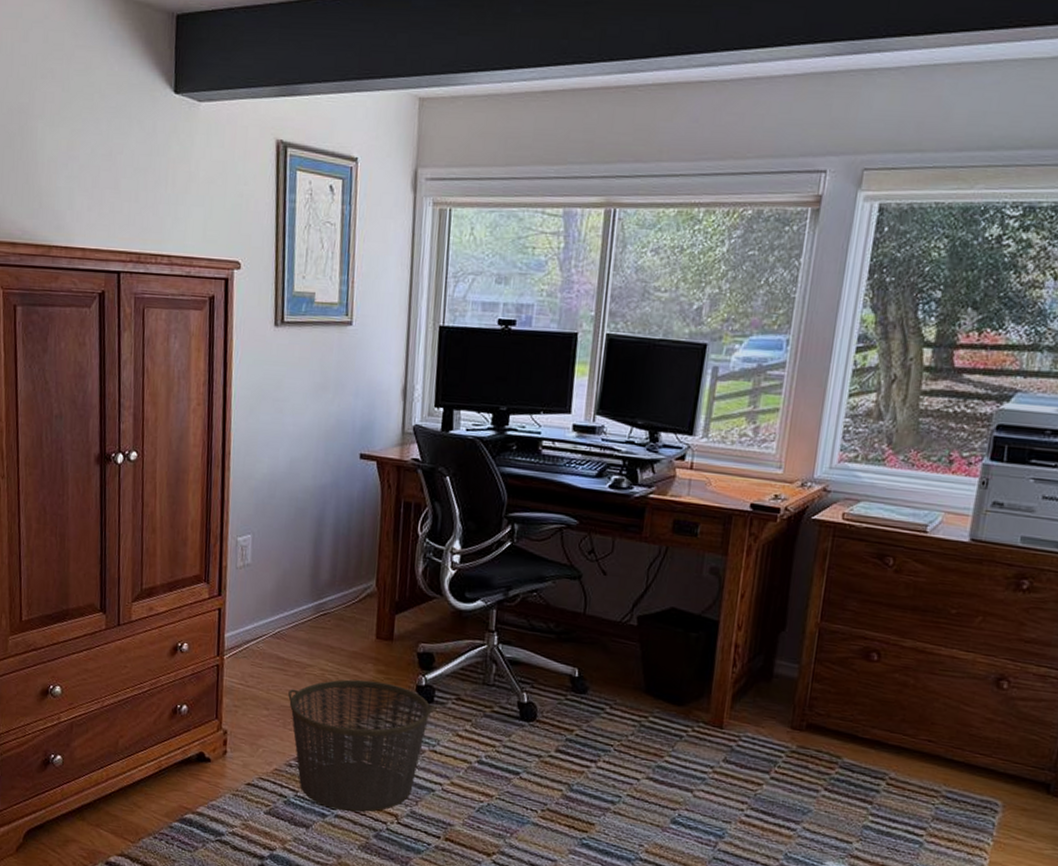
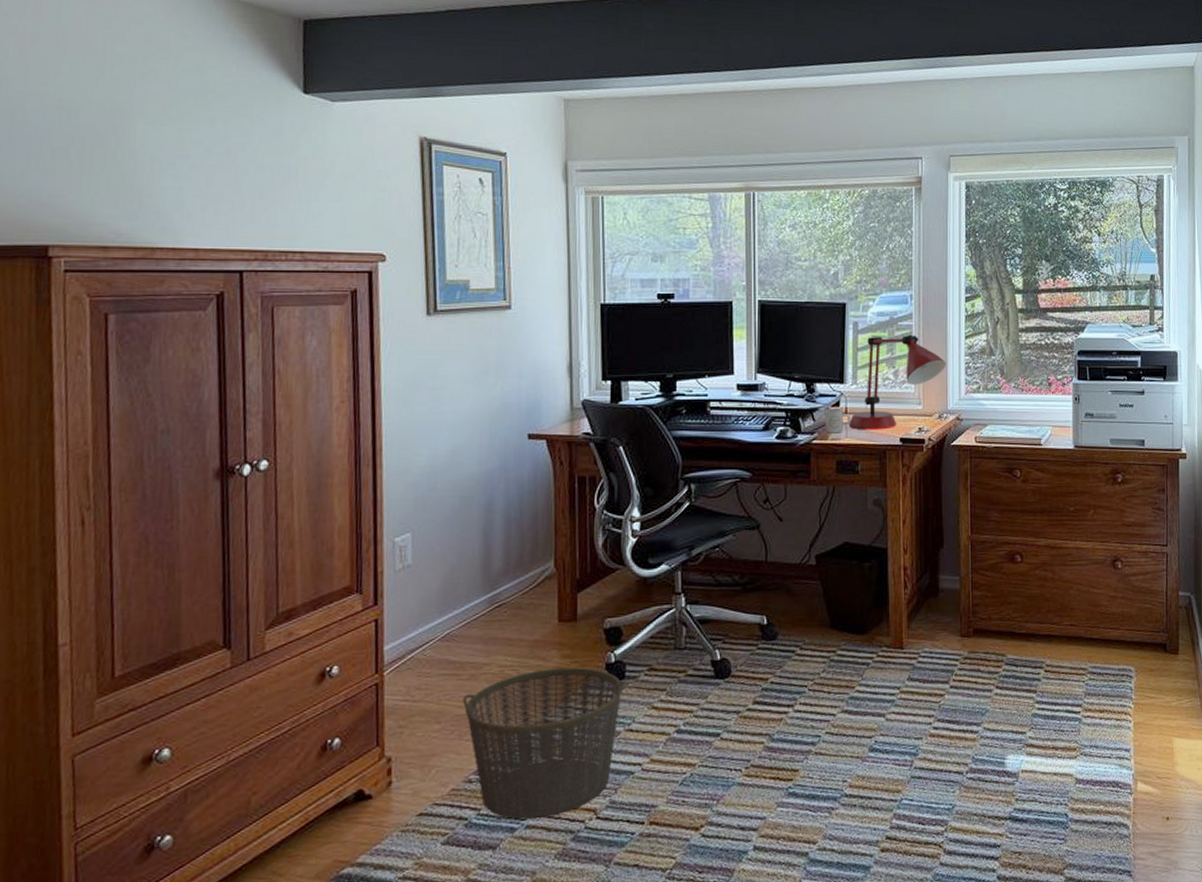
mug: none [665,461,696,490] -> present [825,409,850,434]
desk lamp: none [693,382,820,492] -> present [849,334,946,430]

